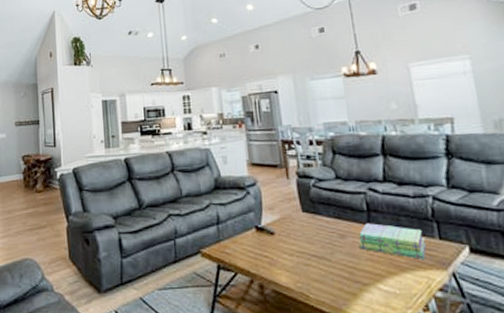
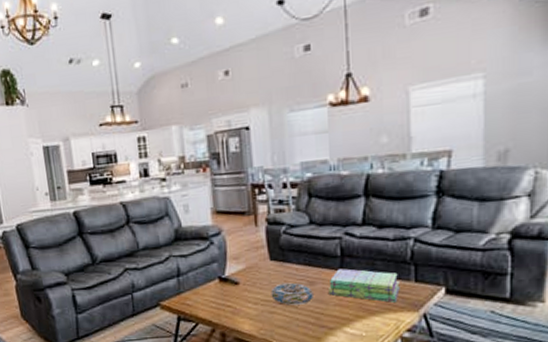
decorative bowl: none [304,235,346,258] -> present [271,283,315,305]

